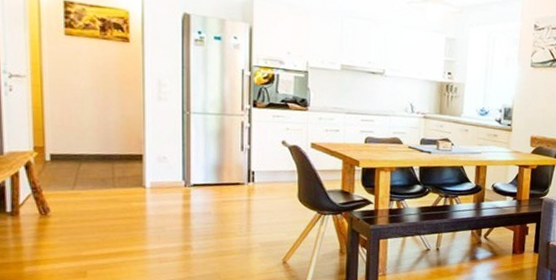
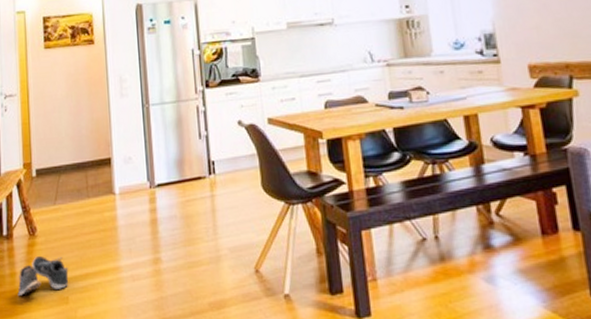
shoe: none [24,234,88,267] -> present [17,256,69,296]

